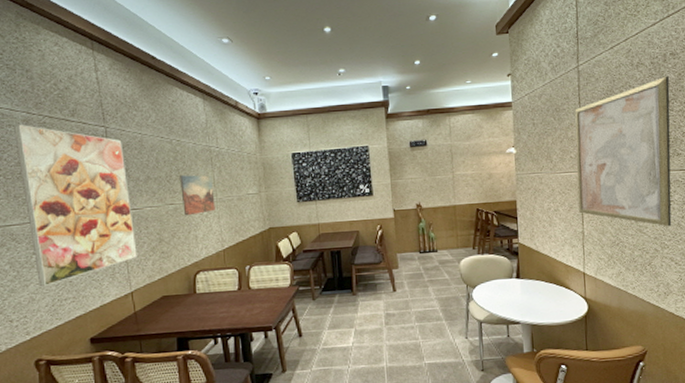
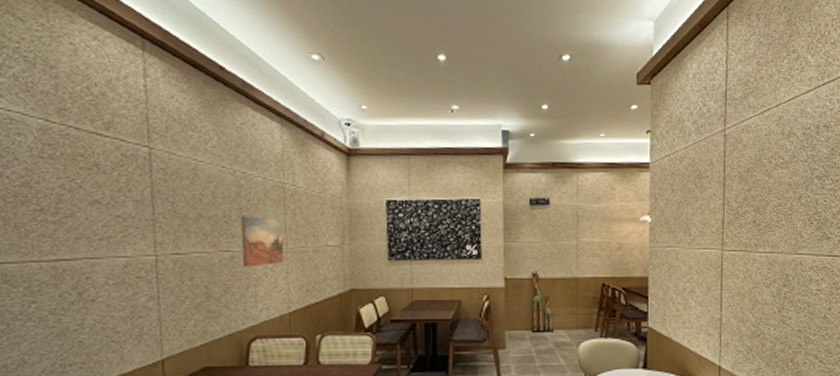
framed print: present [13,124,137,287] -> none [23,133,176,347]
wall art: present [575,76,672,227] -> none [717,149,822,319]

